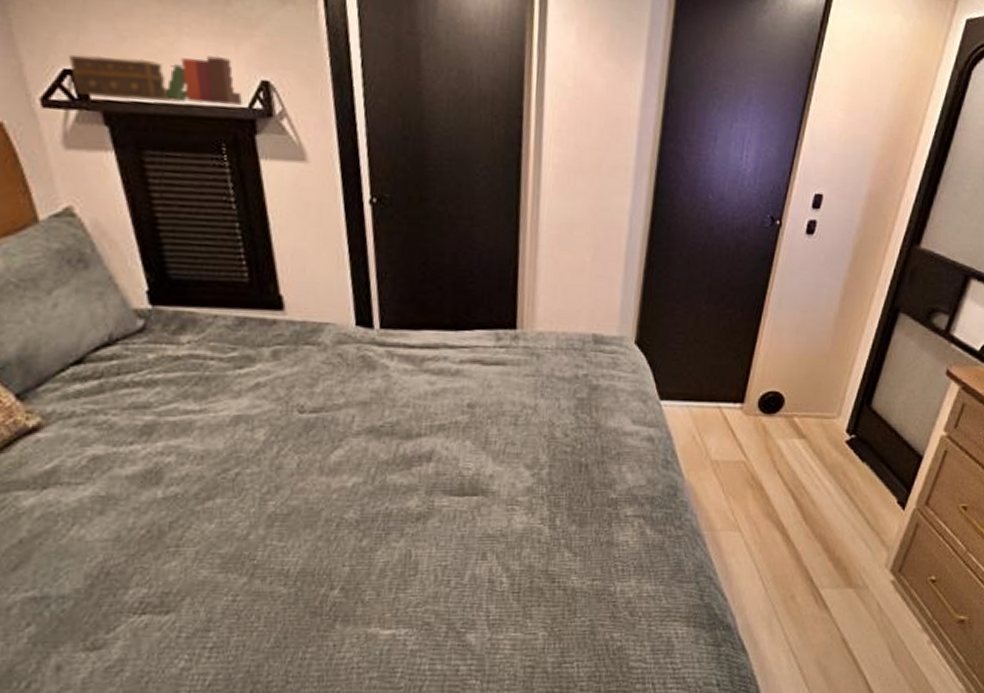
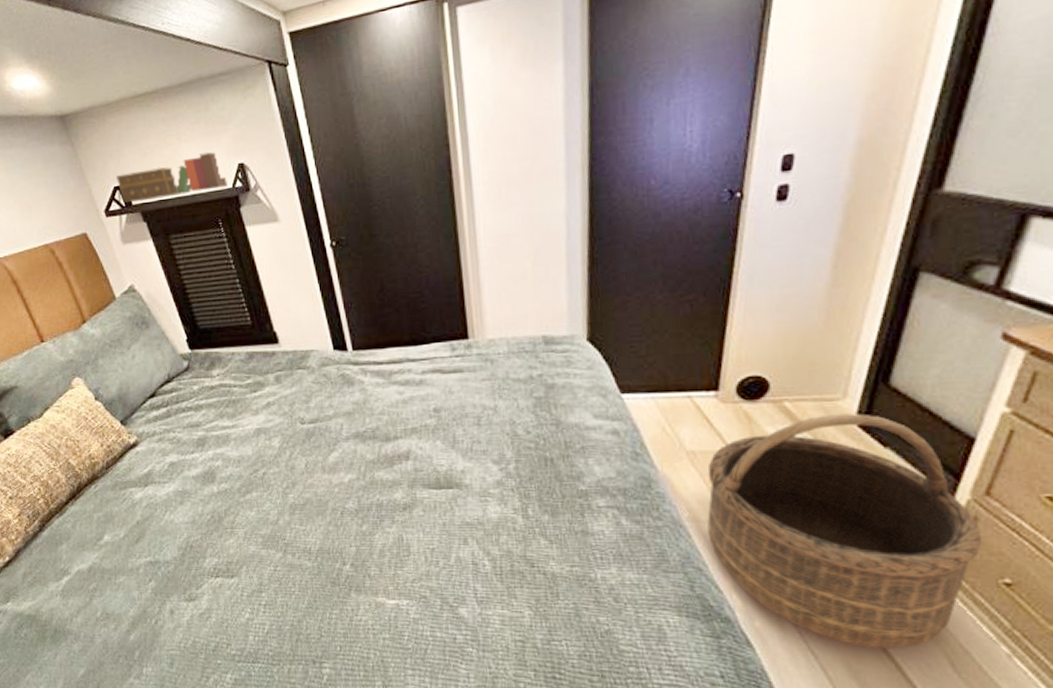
basket: none [721,431,920,645] -> present [707,413,983,649]

